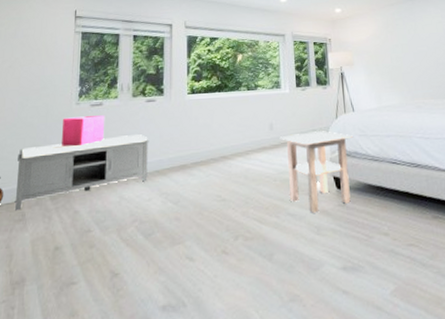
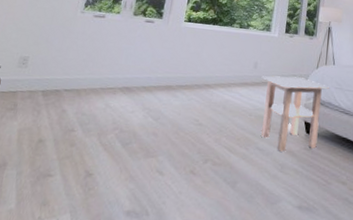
bench: present [15,134,149,211] -> none [9,44,142,100]
storage bin: present [60,115,105,147] -> none [60,23,106,52]

